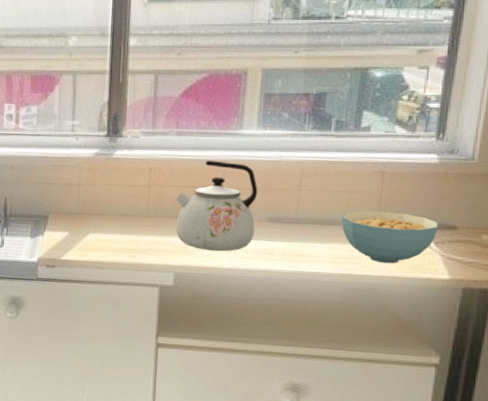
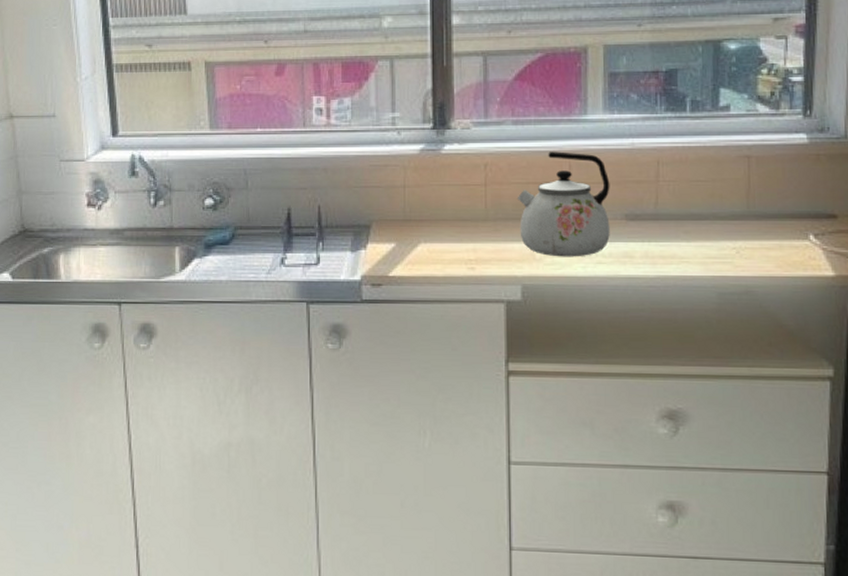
cereal bowl: present [341,210,439,264] -> none [707,201,817,262]

